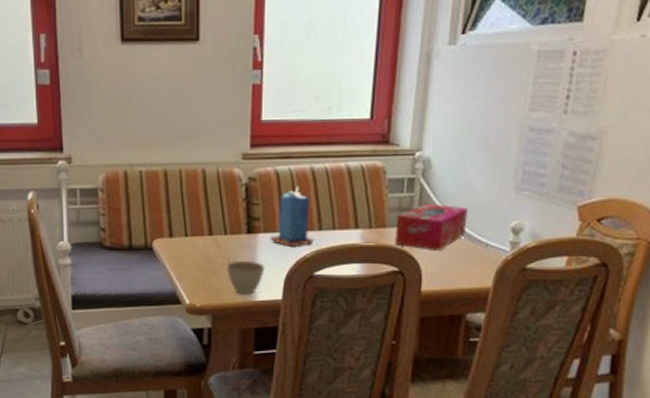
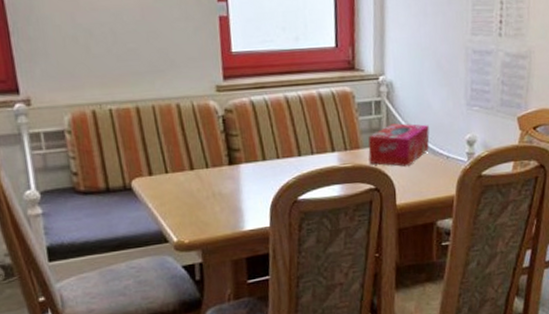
cup: present [226,260,265,295] -> none [211,191,250,226]
candle: present [269,185,314,248] -> none [251,114,295,176]

